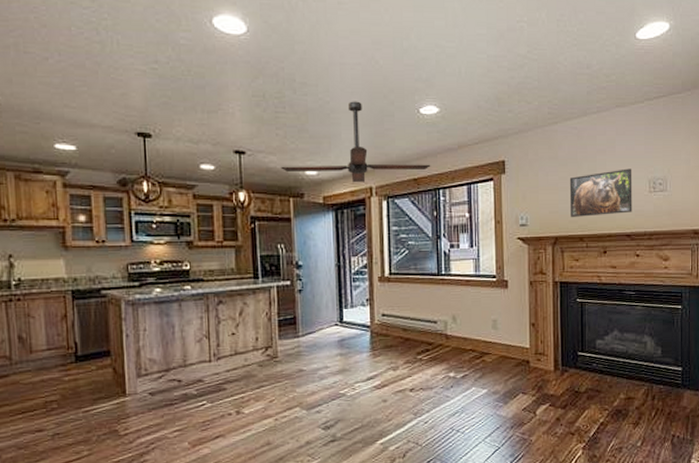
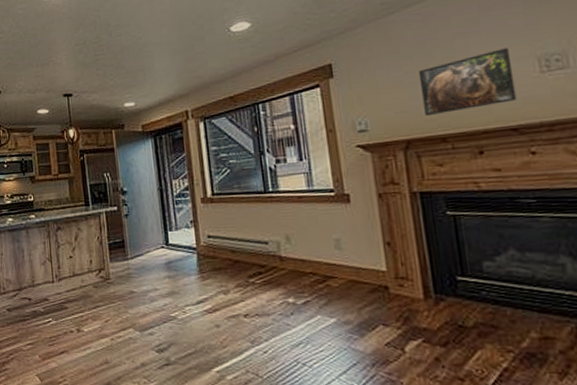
ceiling fan: present [281,101,431,183] -> none [103,31,247,109]

